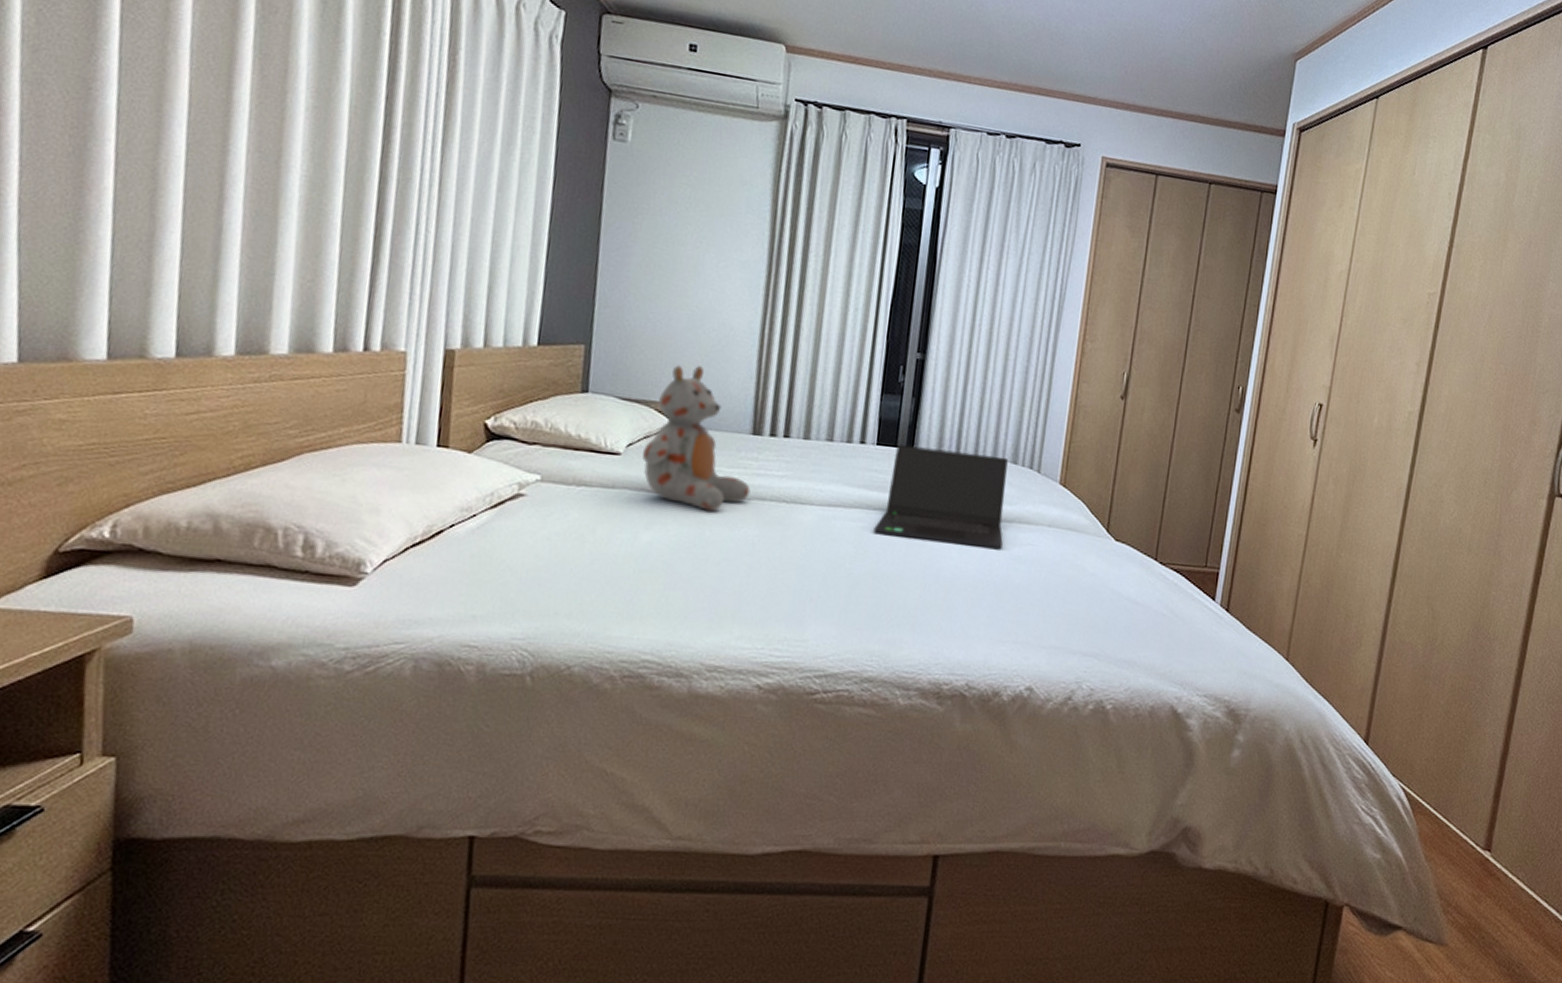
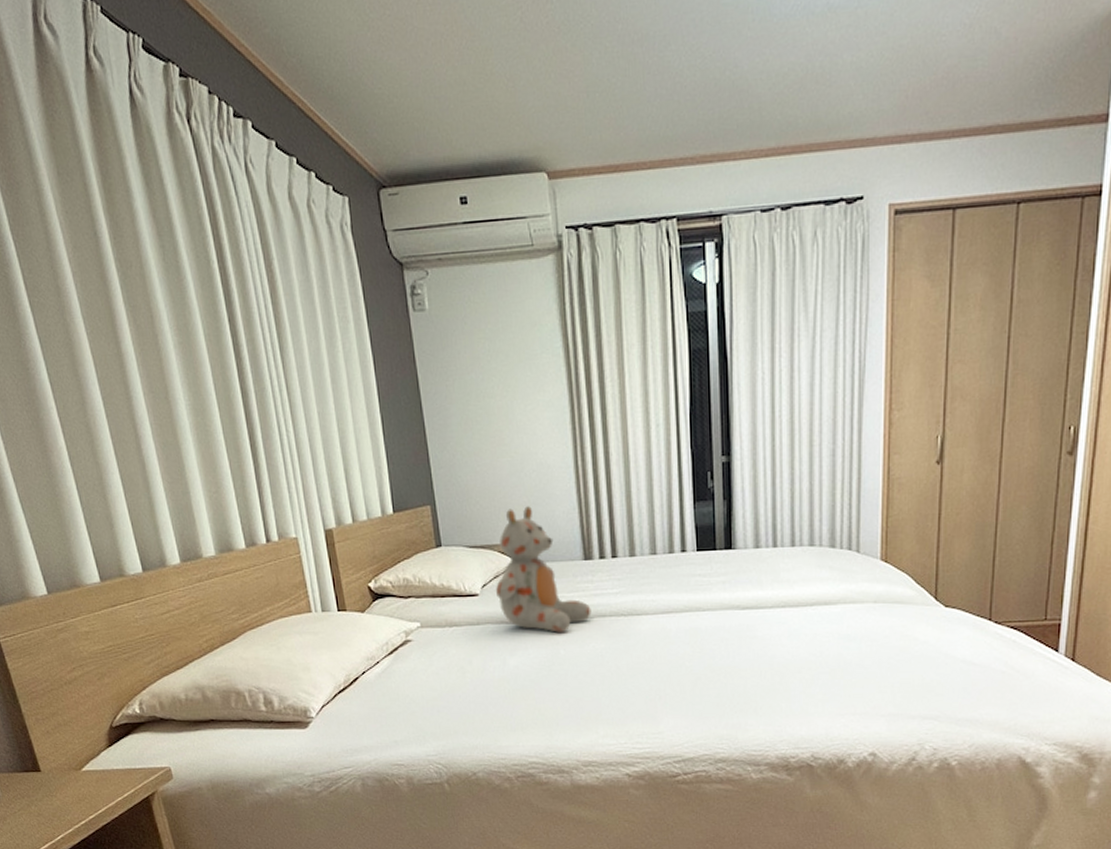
laptop: present [873,444,1008,550] -> none [706,543,830,633]

